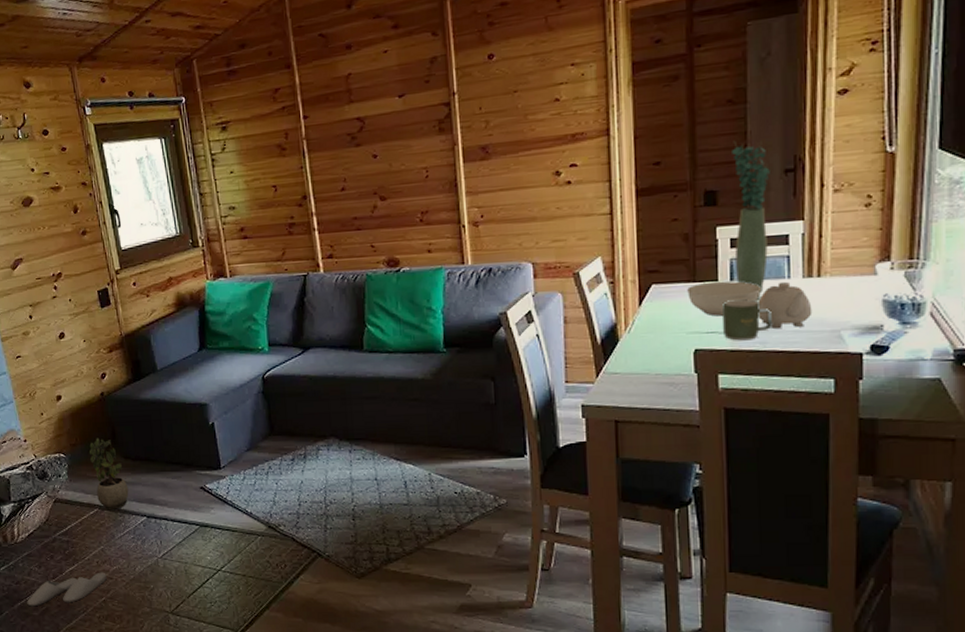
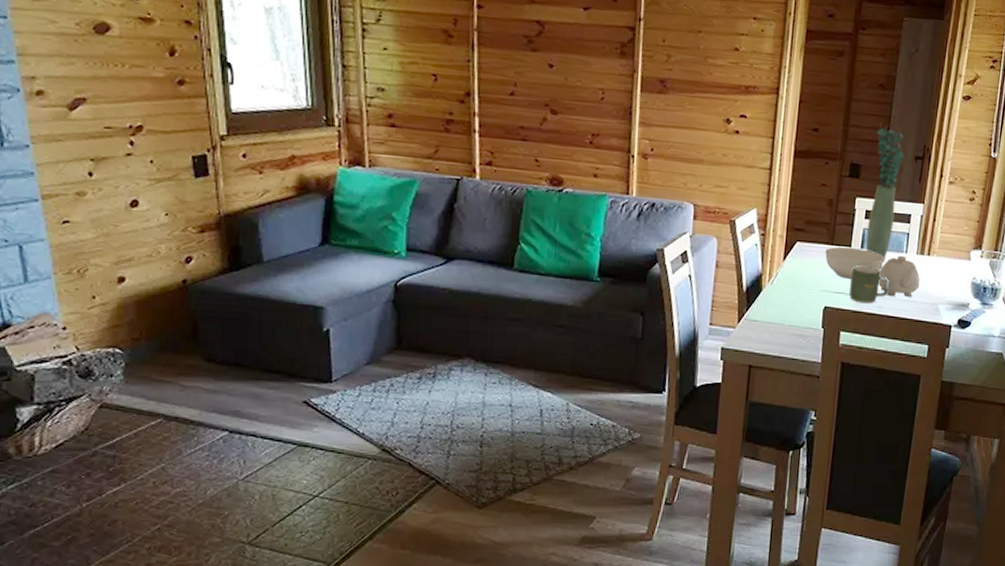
slippers: present [27,572,107,607] -> none [44,494,165,535]
potted plant: present [89,438,129,511] -> none [158,333,208,422]

